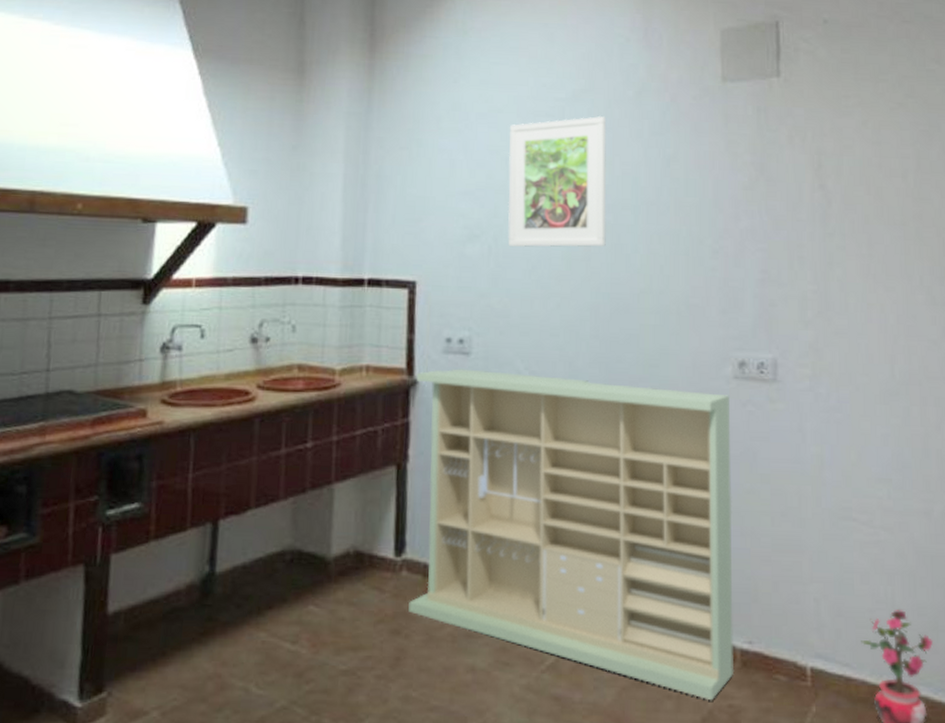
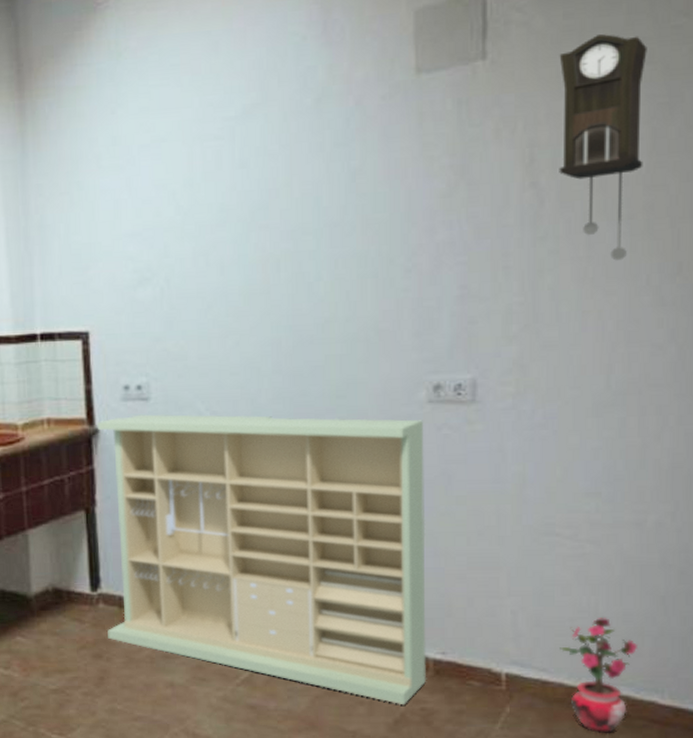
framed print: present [507,116,607,248] -> none [174,132,286,287]
pendulum clock: none [839,69,911,261] -> present [559,34,647,261]

